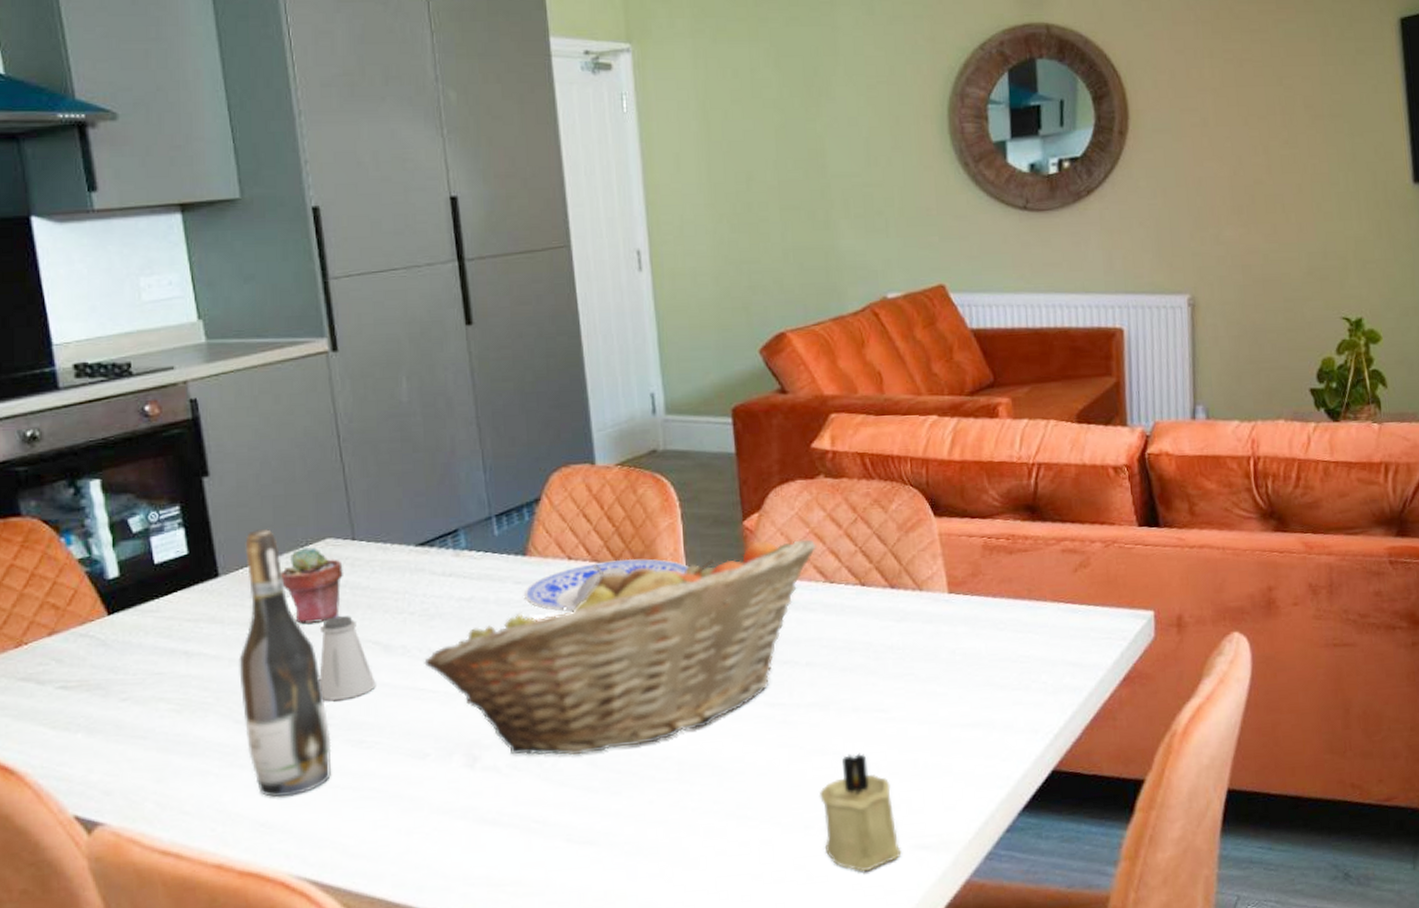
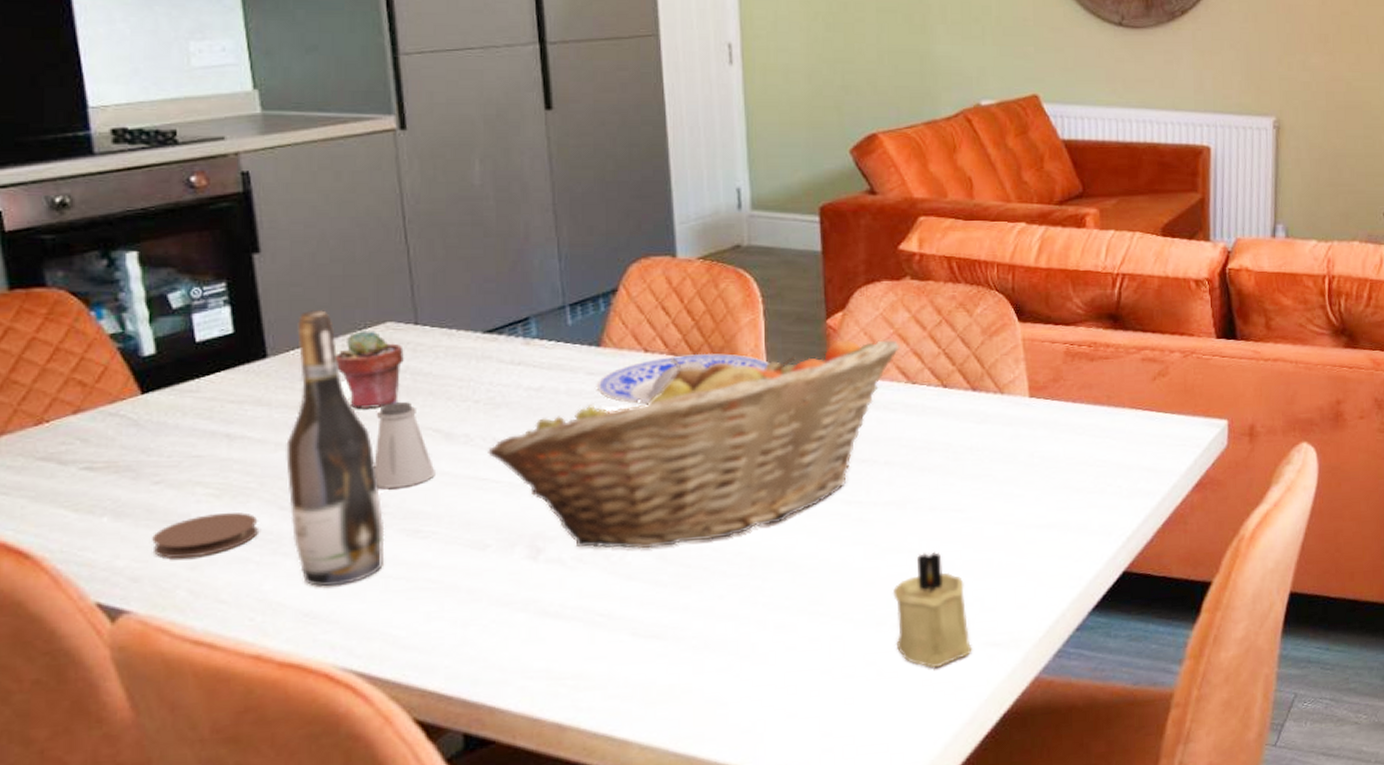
coaster: none [122,726,216,772] -> present [152,512,258,559]

